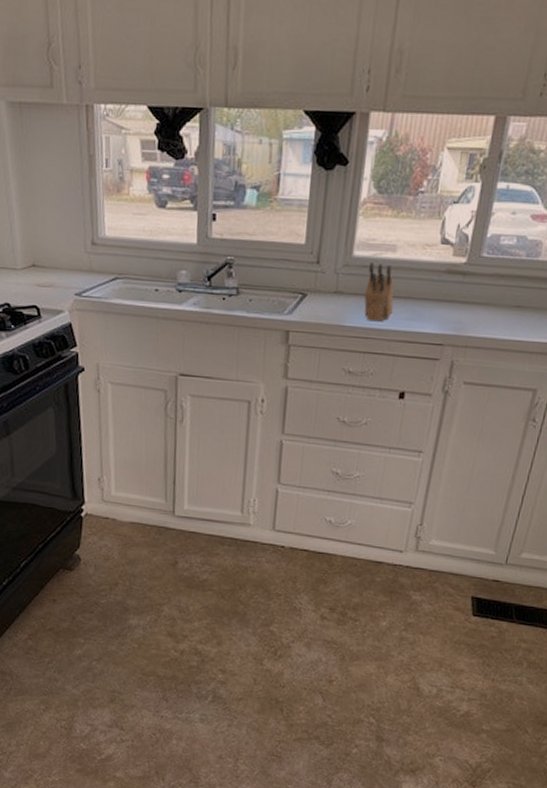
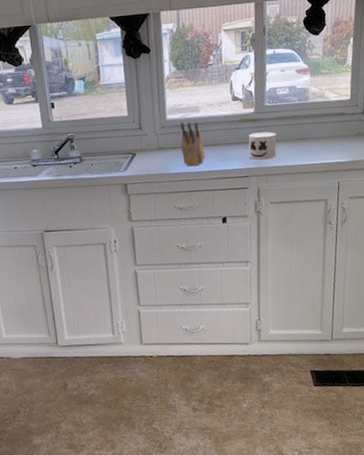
mug: none [448,290,489,327] -> present [248,132,277,160]

